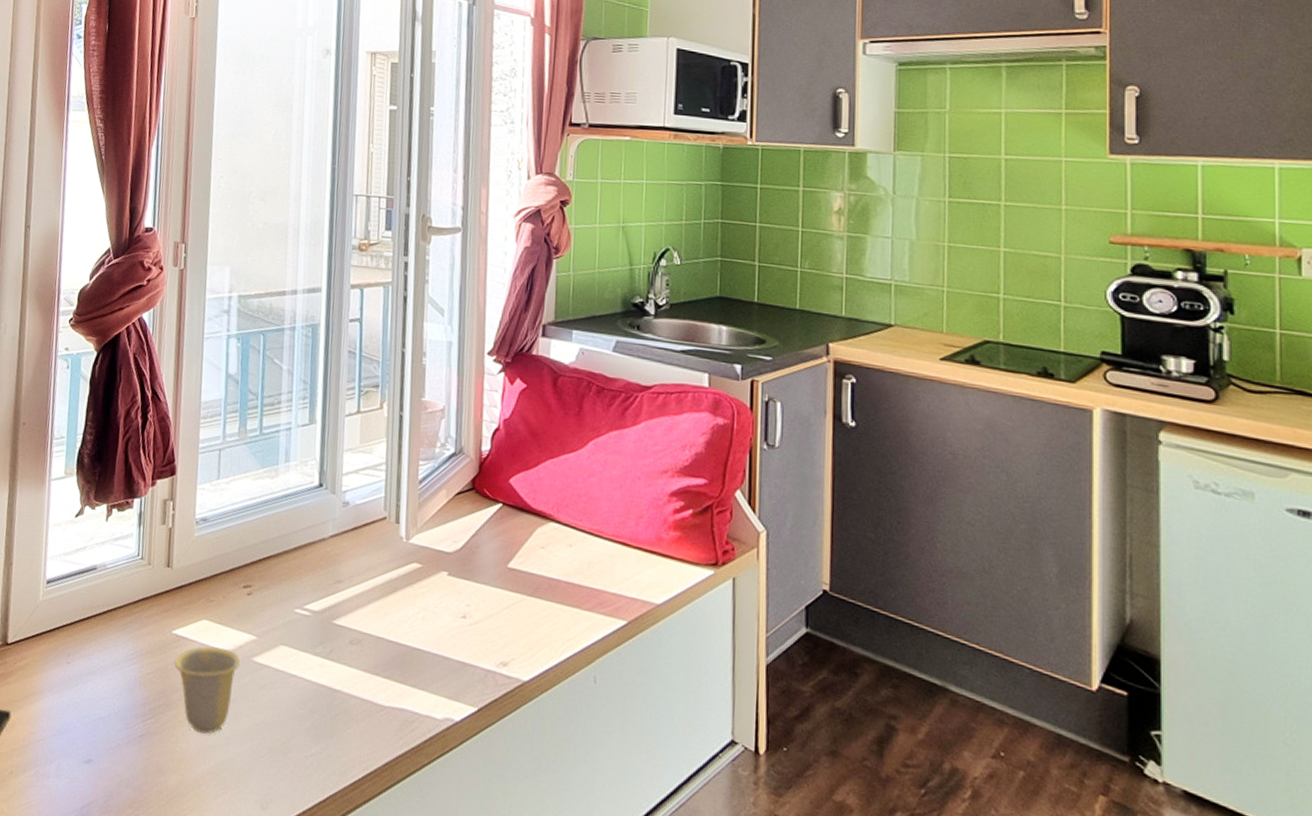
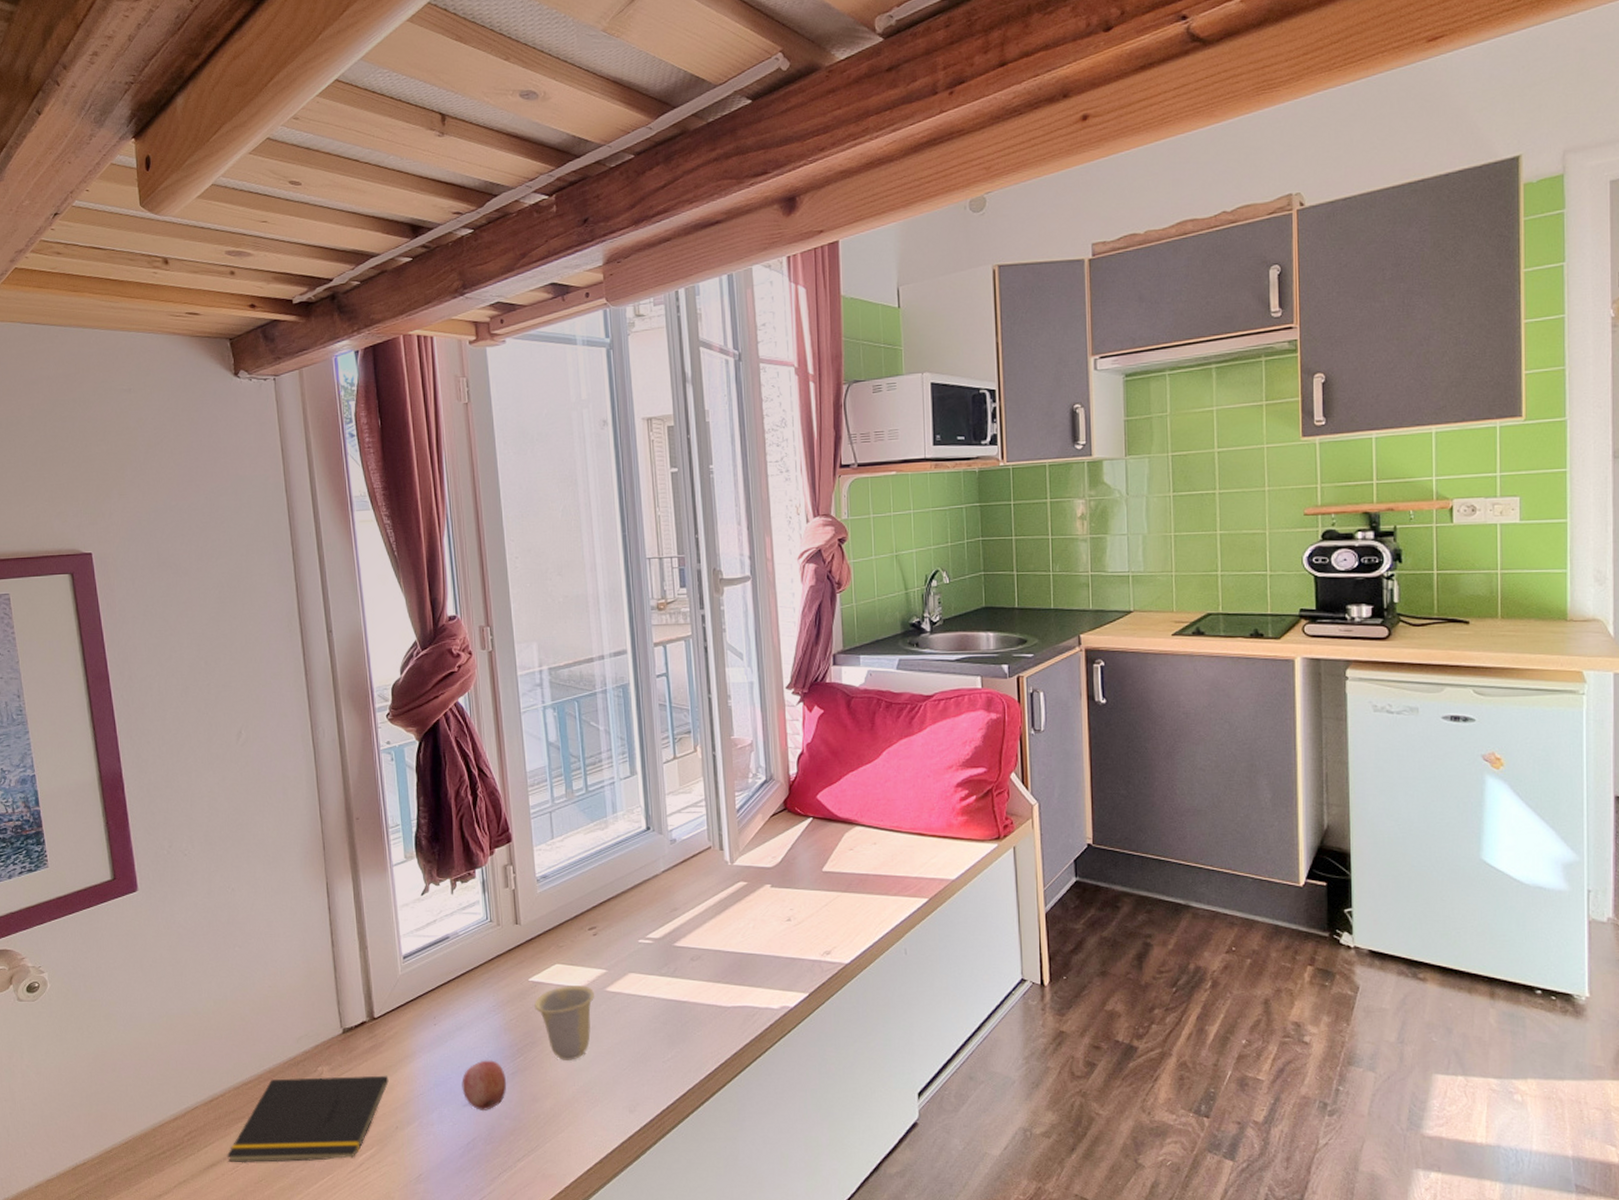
fruit: none [85,714,133,773] -> present [462,1060,506,1110]

